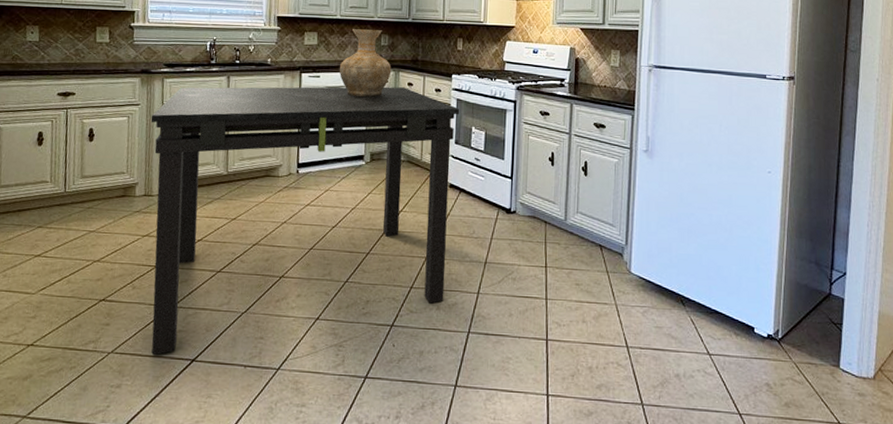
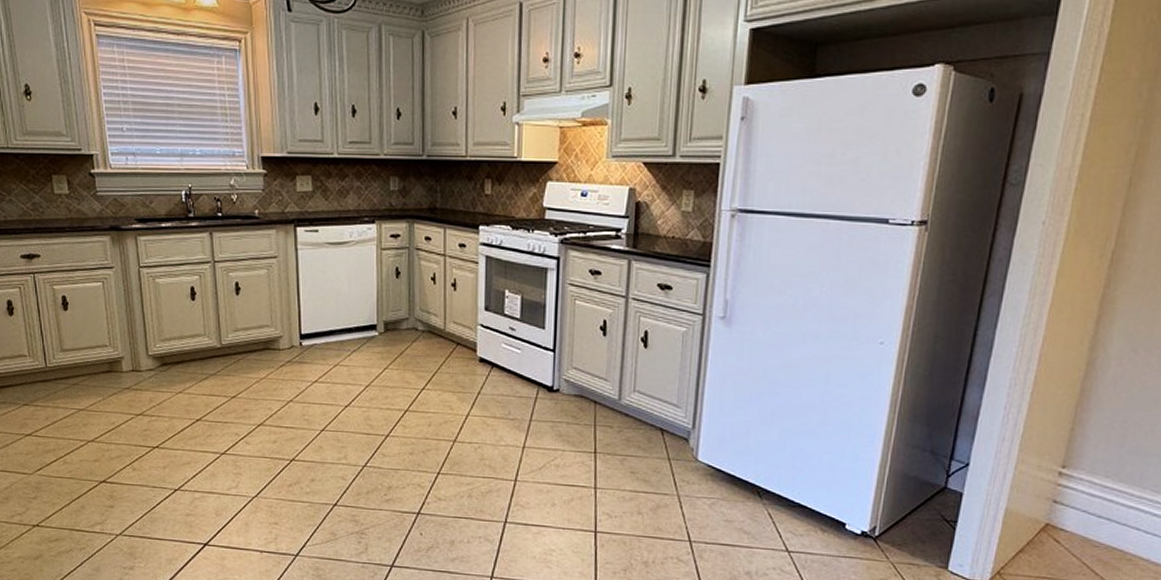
dining table: present [150,86,460,355] -> none [128,242,490,538]
vase: present [339,29,392,97] -> none [340,170,404,255]

